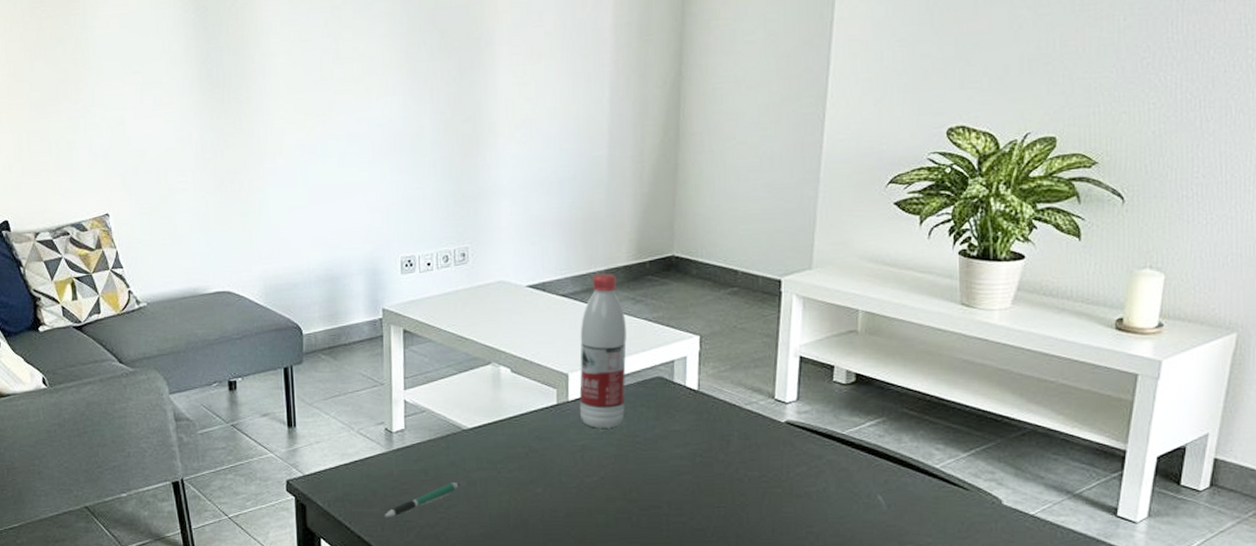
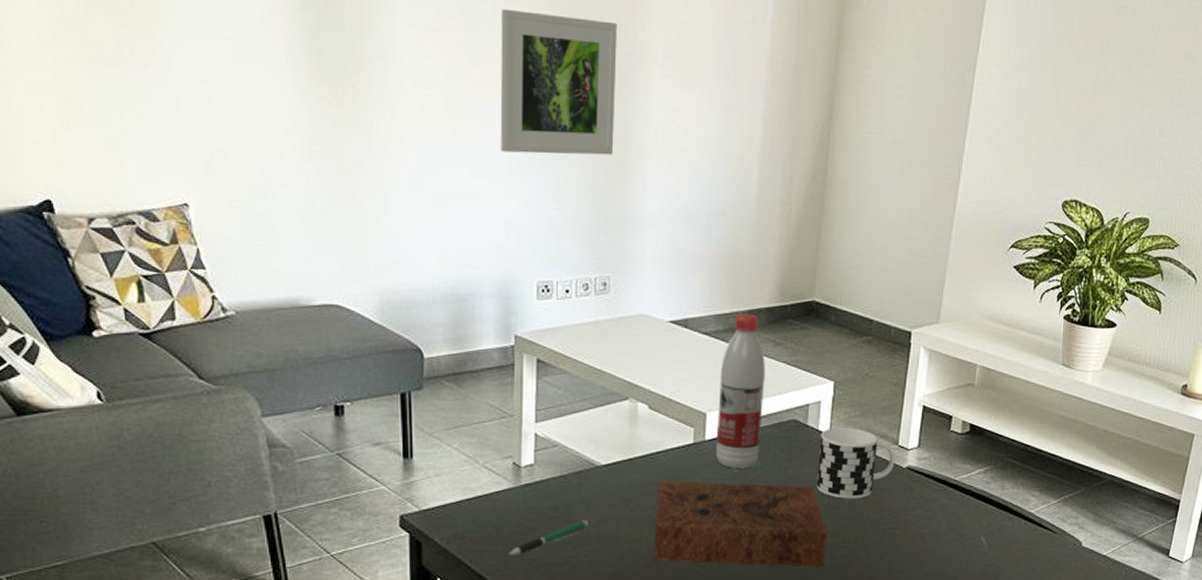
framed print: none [360,10,467,142] -> present [500,8,617,156]
book: none [522,441,701,528] -> present [654,480,826,566]
cup: none [686,382,772,457] -> present [816,427,895,499]

